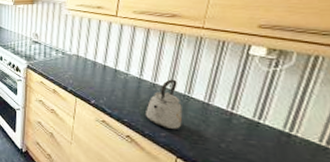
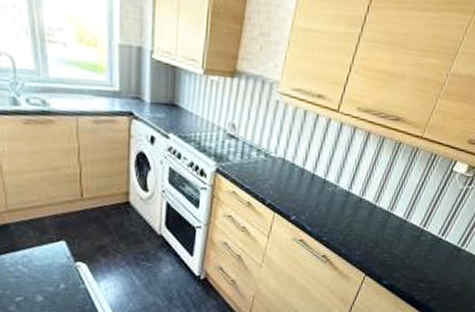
kettle: present [145,79,183,130] -> none [345,193,384,248]

